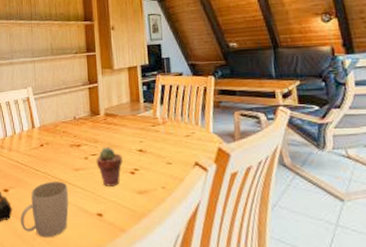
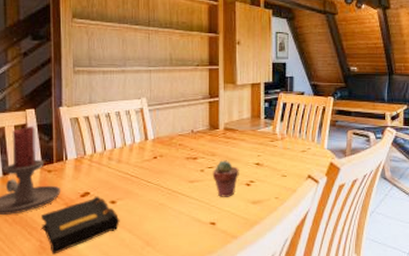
mug: present [21,181,69,238] -> none [129,192,181,247]

